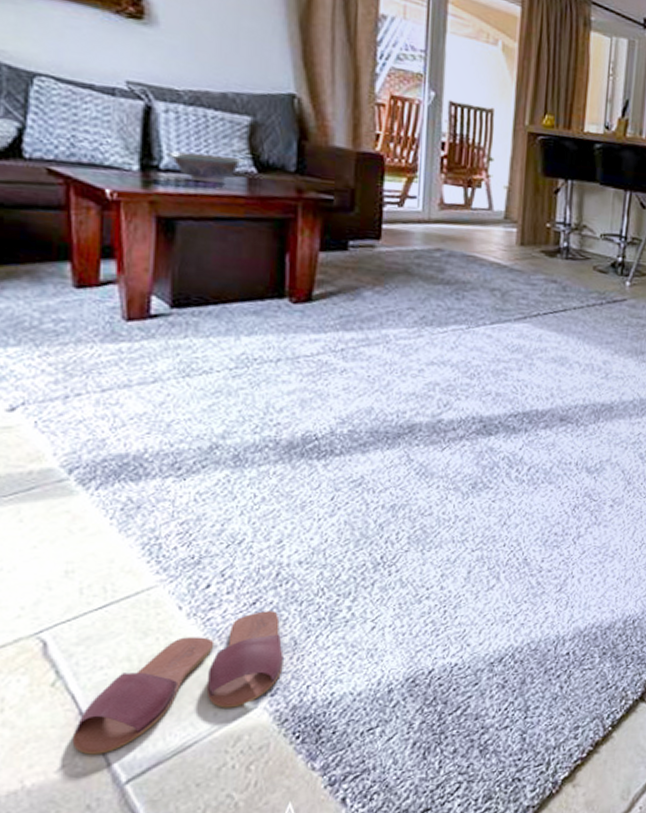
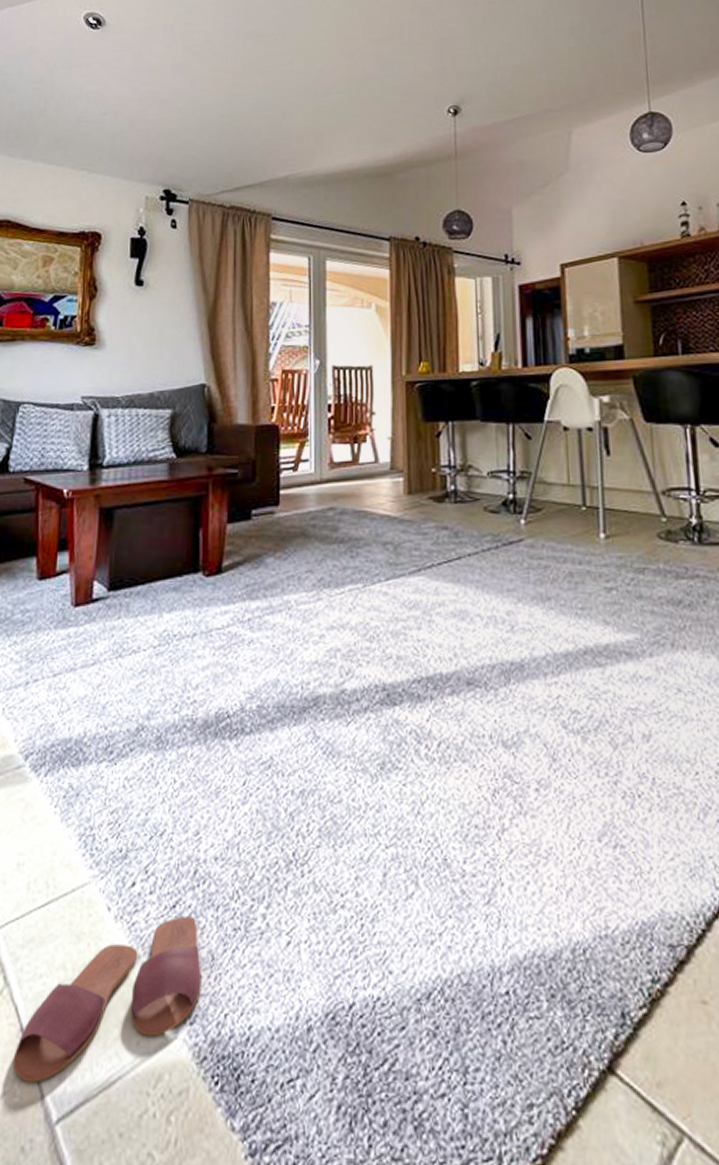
decorative bowl: present [166,151,245,183] -> none [108,446,167,473]

